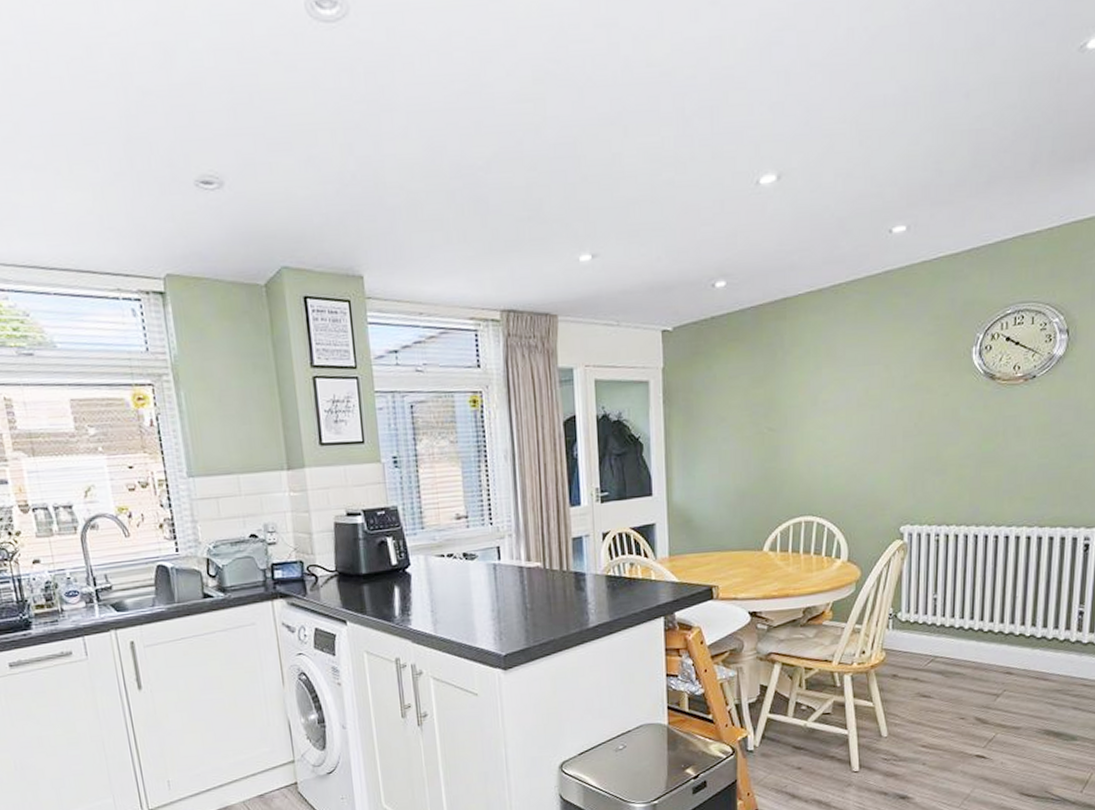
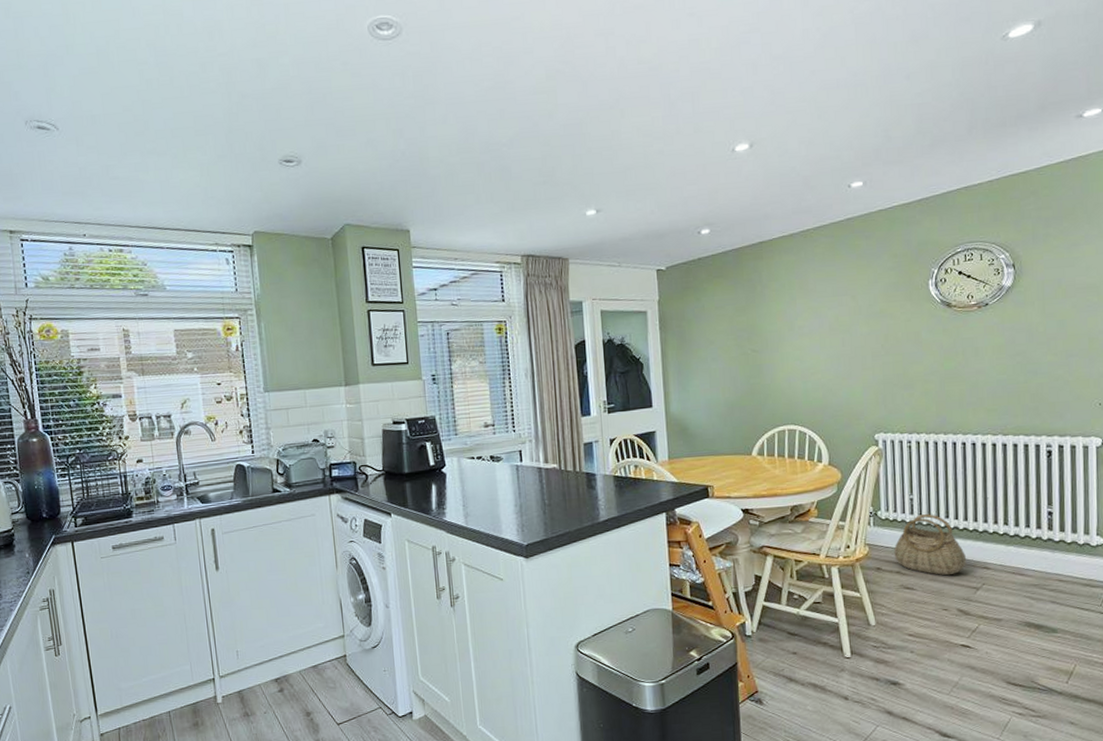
basket: none [912,615,989,682] -> present [894,514,967,576]

